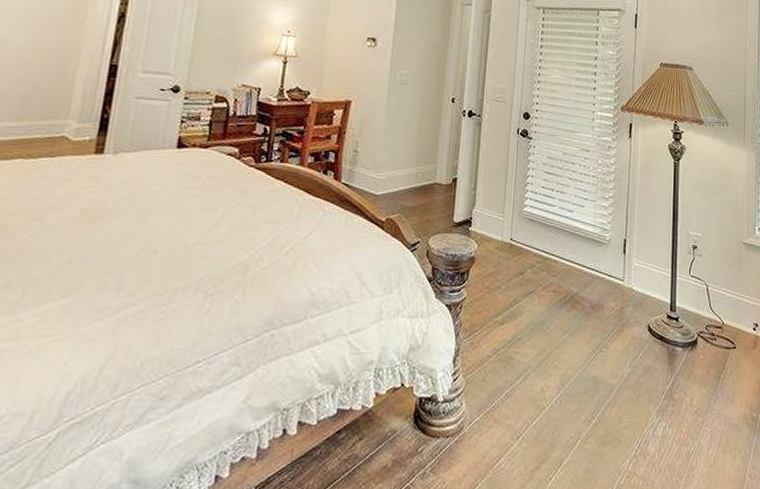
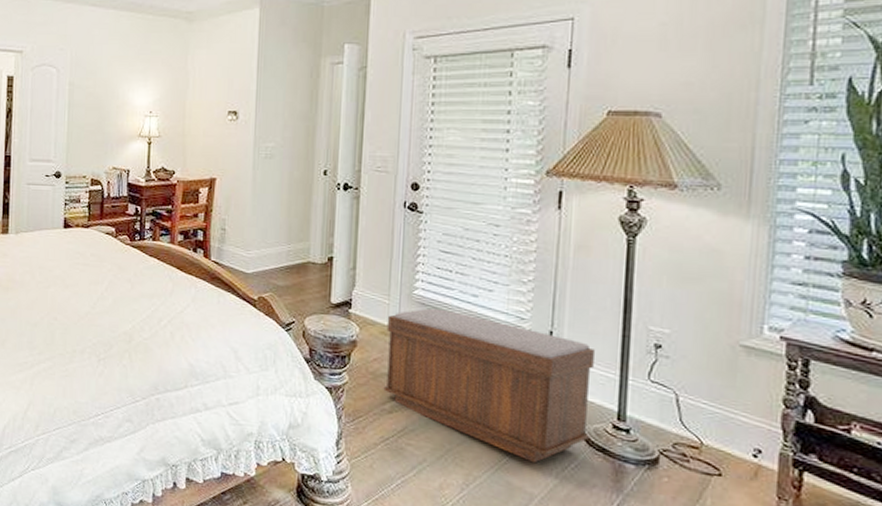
bench: none [496,223,654,357] -> present [383,308,595,463]

